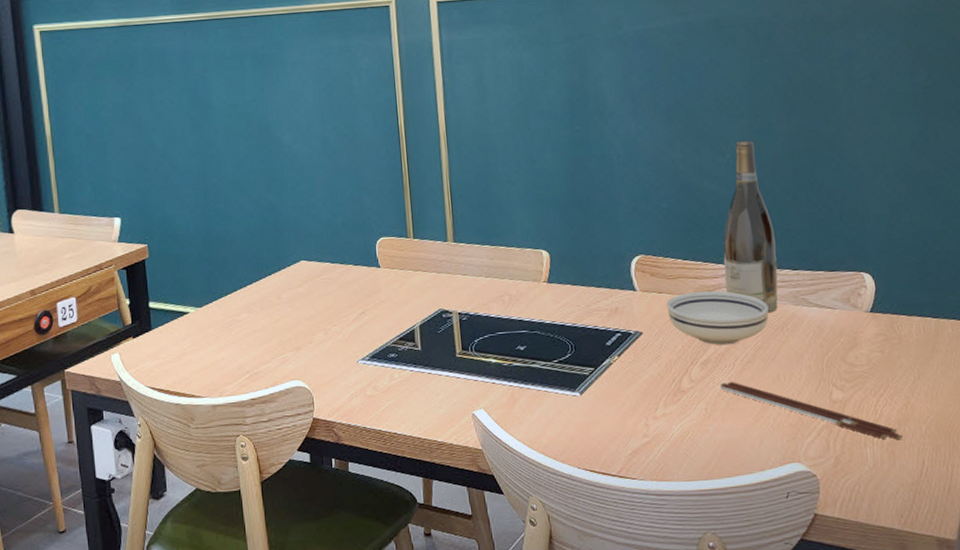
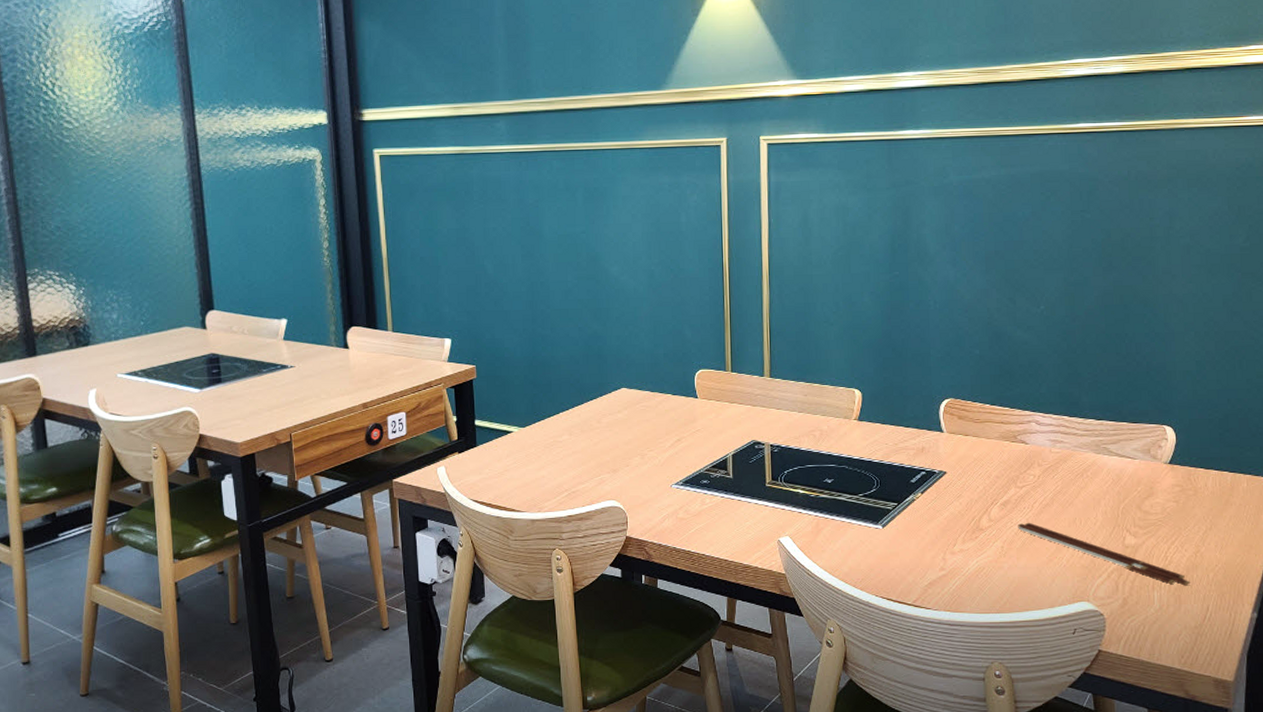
bowl: present [666,291,769,345] -> none [972,435,1070,488]
wine bottle: present [722,140,778,313] -> none [1030,293,1084,460]

